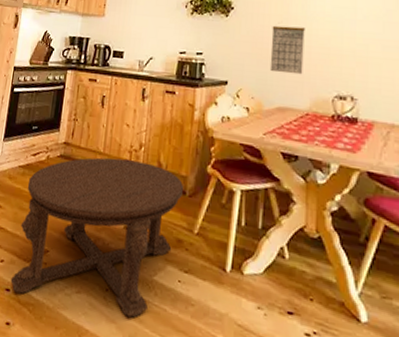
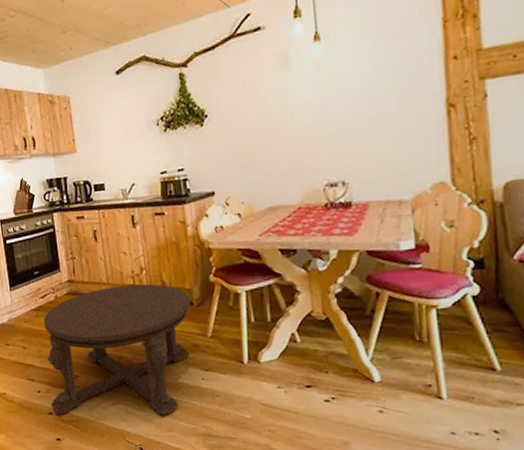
calendar: present [269,25,305,75] -> none [250,121,290,174]

